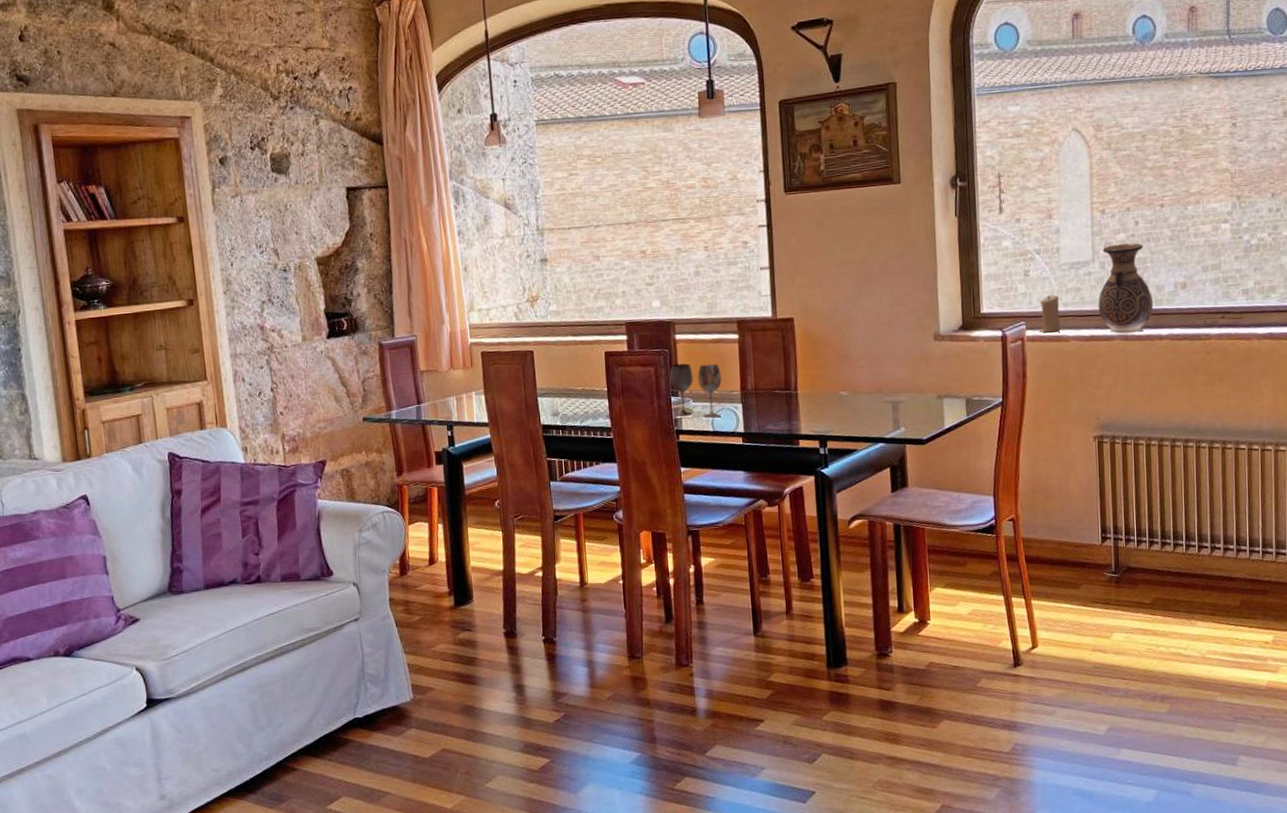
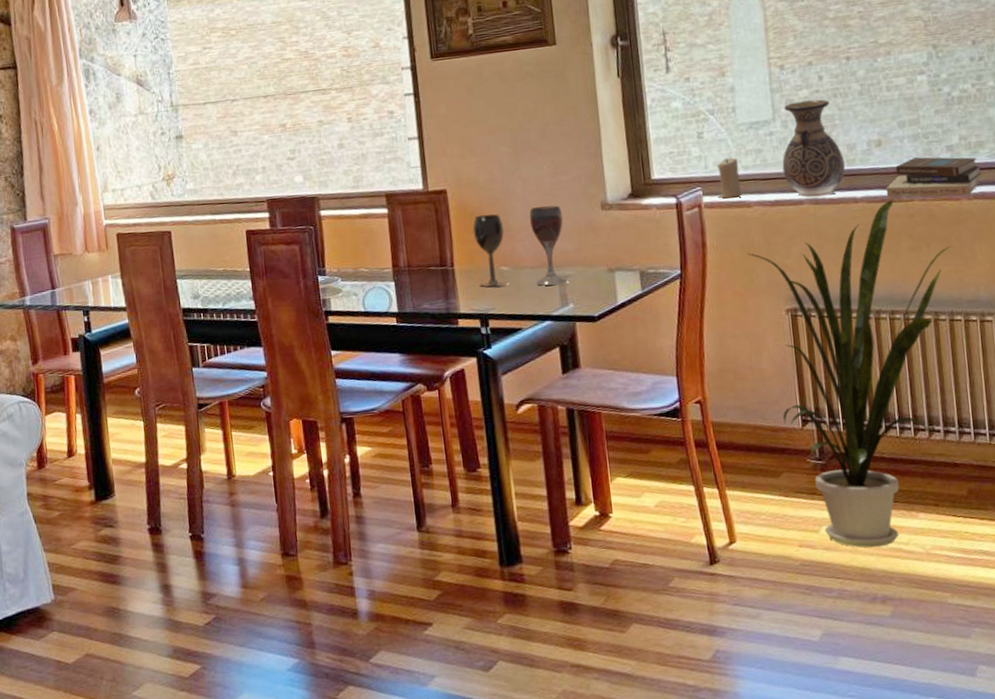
wineglass: present [669,363,722,419] -> none [315,240,373,299]
wine glass: none [816,342,846,411] -> present [472,214,508,288]
cup: none [868,335,901,410] -> present [529,205,568,286]
house plant: none [1062,338,1242,652] -> present [747,200,952,548]
books: none [1187,299,1272,337] -> present [885,157,982,198]

